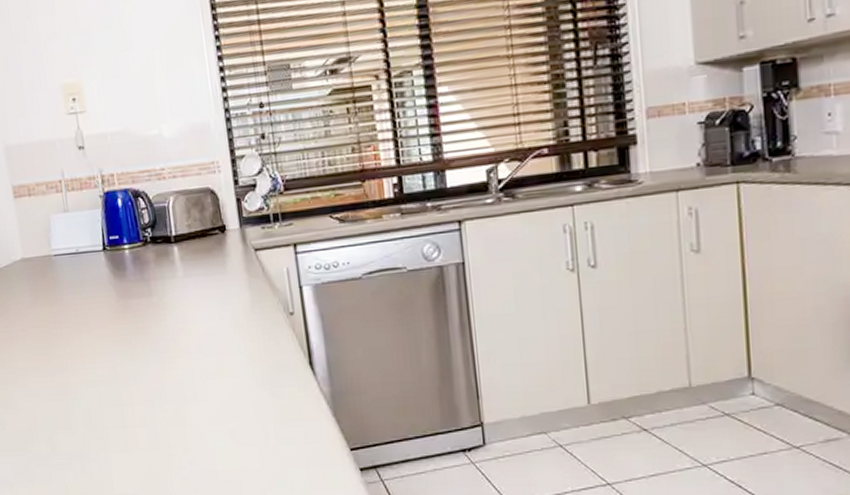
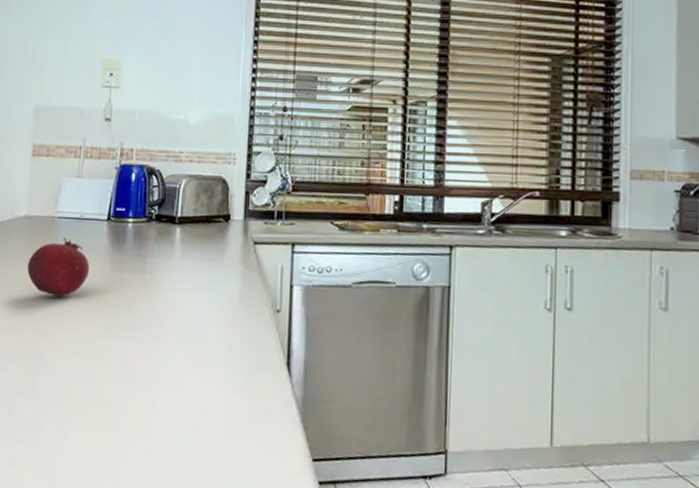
fruit: none [35,274,97,332] -> present [27,237,89,296]

